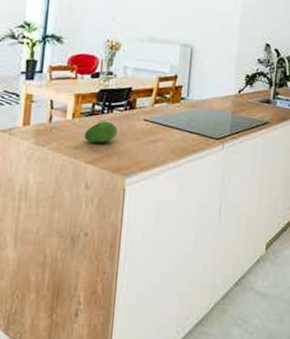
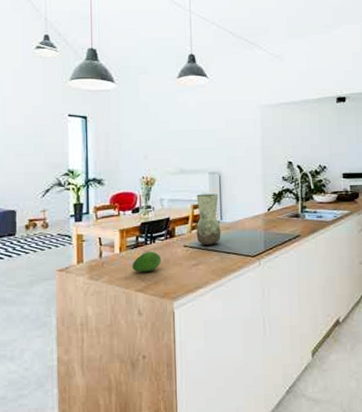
vase: none [158,66,188,122] -> present [196,193,221,245]

